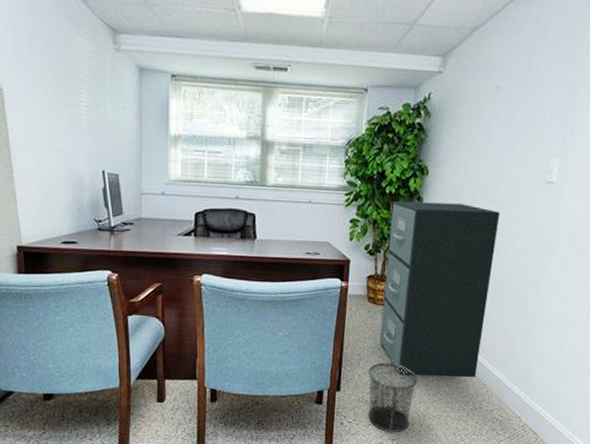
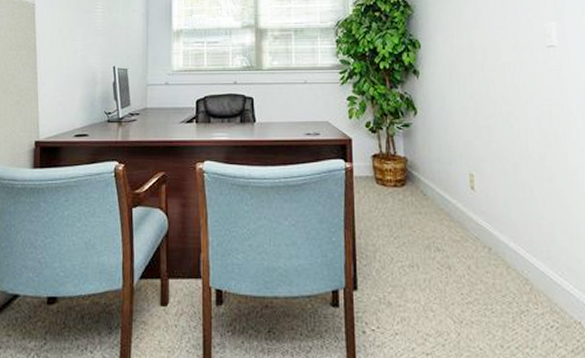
waste bin: present [368,362,418,433] -> none [386,254,445,344]
filing cabinet: present [380,200,500,378] -> none [388,74,515,272]

